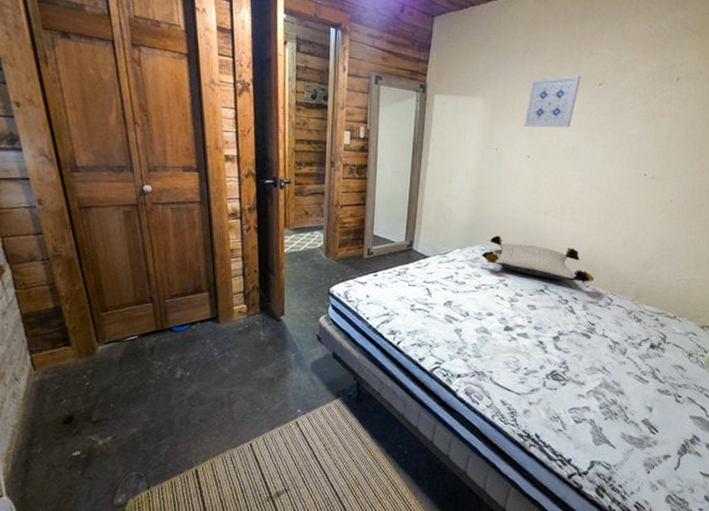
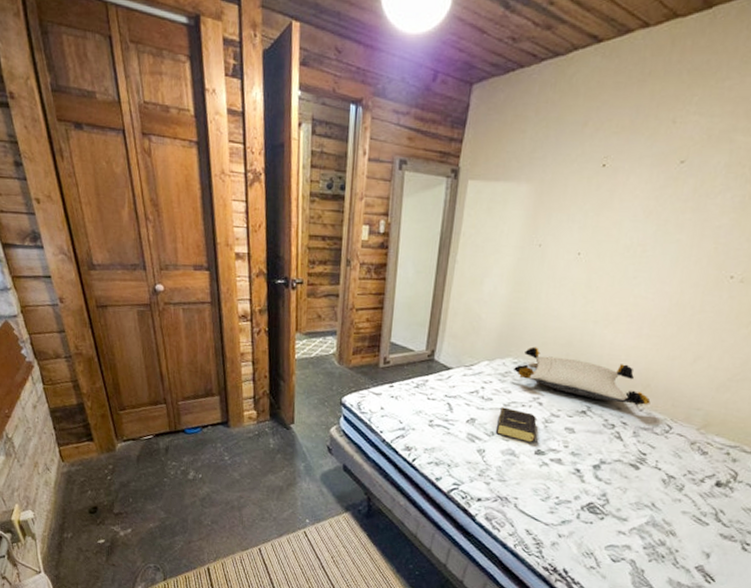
book: none [469,289,505,321] -> present [495,407,537,443]
wall art: present [524,75,581,128] -> none [576,151,657,219]

